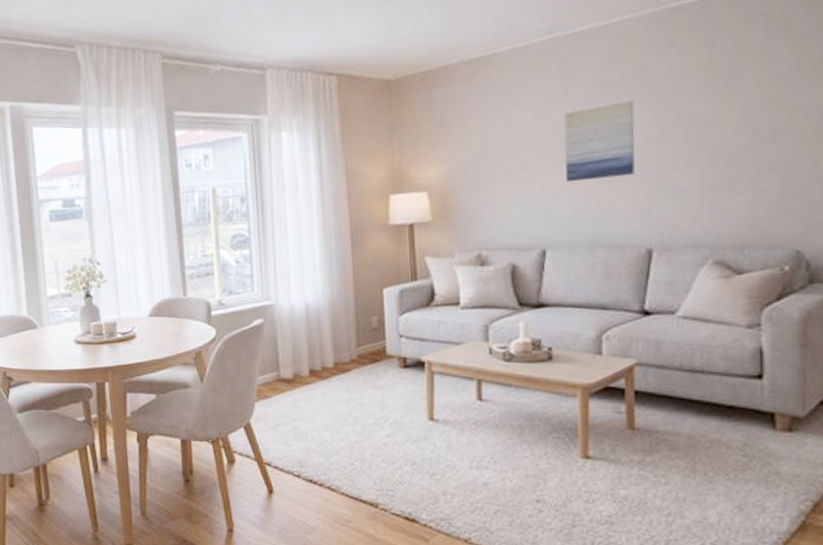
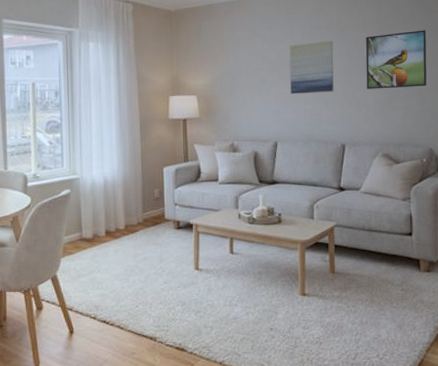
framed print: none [687,70,794,168] -> present [365,30,427,89]

